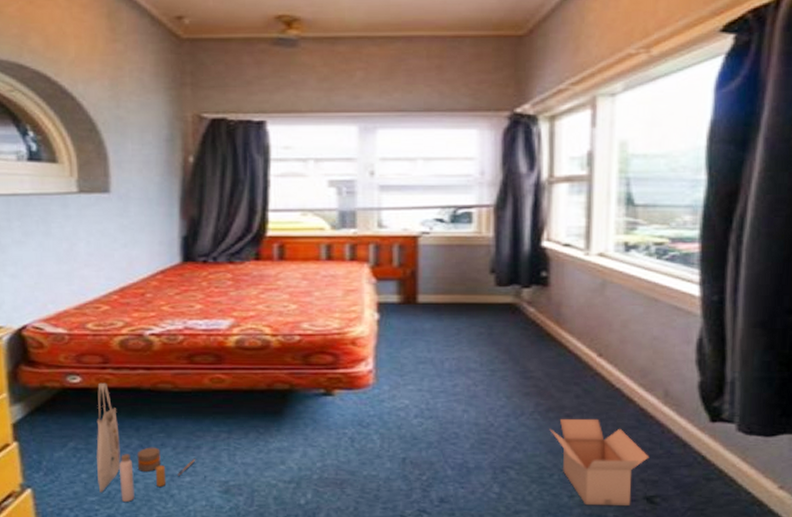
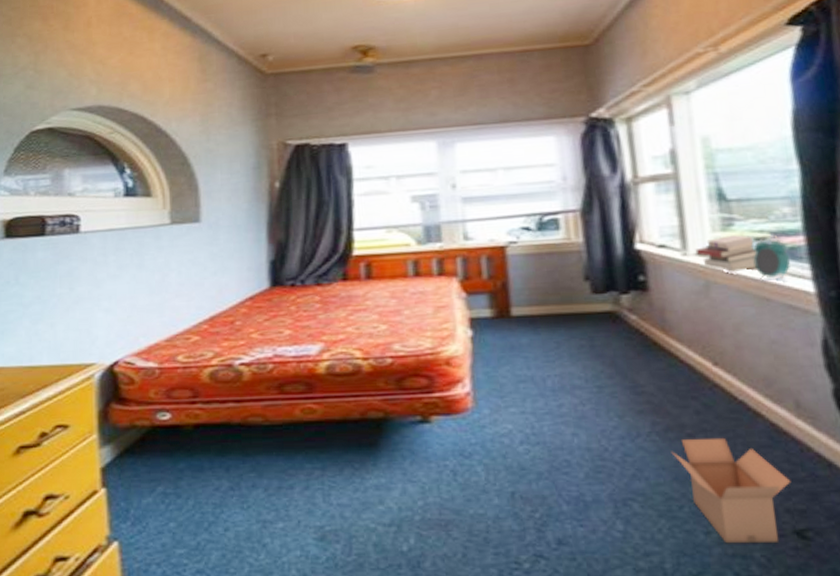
tote bag: present [96,382,196,502] -> none [185,418,289,554]
books: none [597,239,654,273] -> present [695,235,757,272]
alarm clock: none [649,241,682,284] -> present [753,235,790,281]

